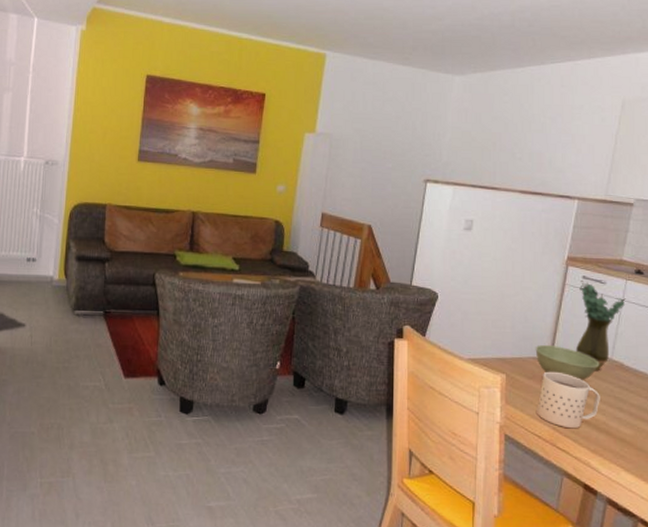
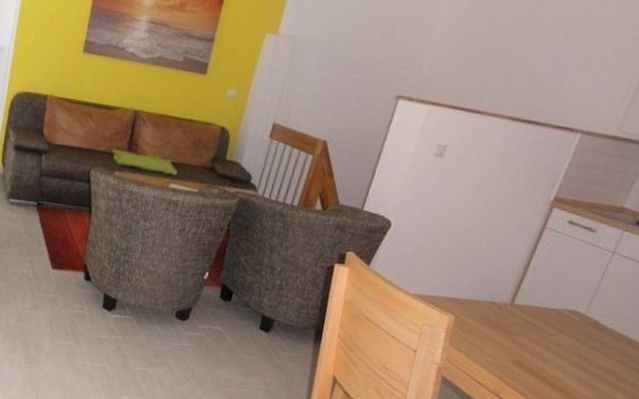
bowl: present [535,344,600,381] -> none [494,289,570,334]
mug: present [535,371,600,429] -> none [482,318,563,382]
vase: present [575,280,626,370] -> none [542,225,618,325]

